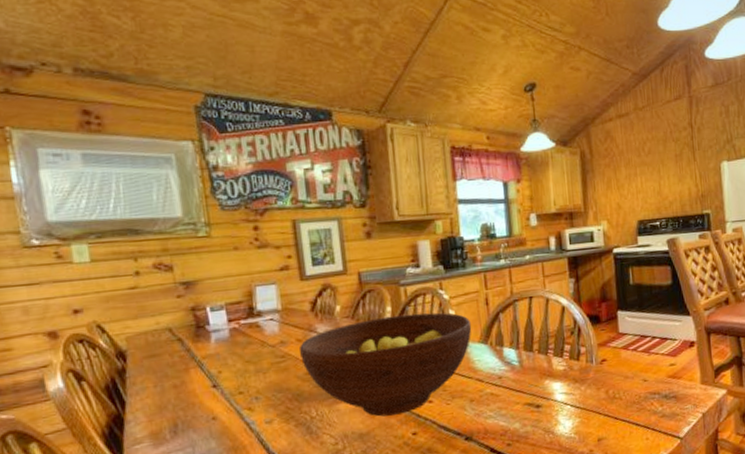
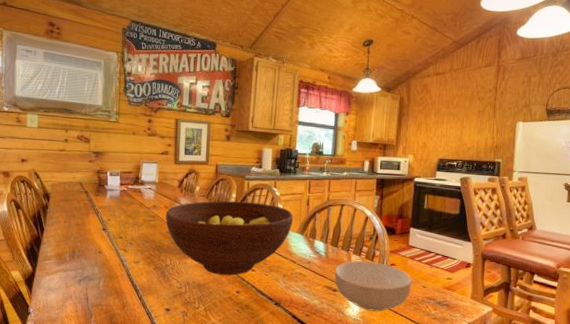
cereal bowl: none [534,361,630,423] -> present [334,260,411,312]

